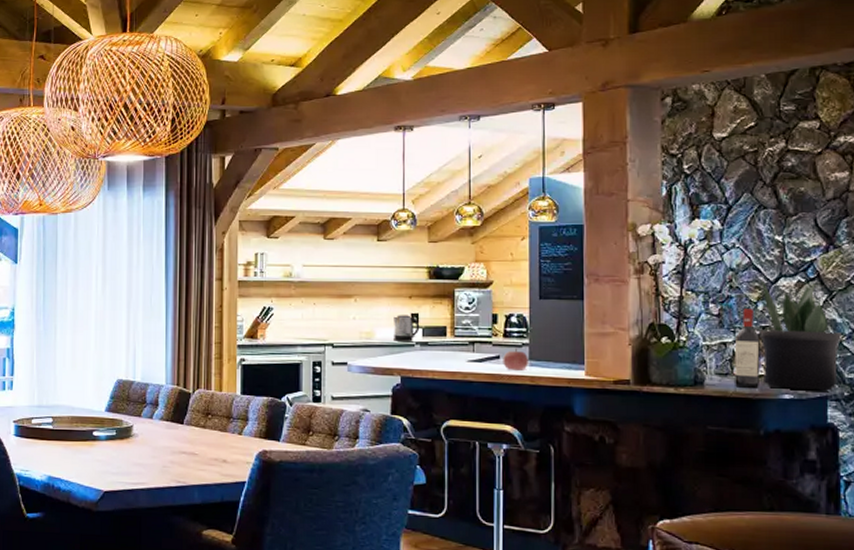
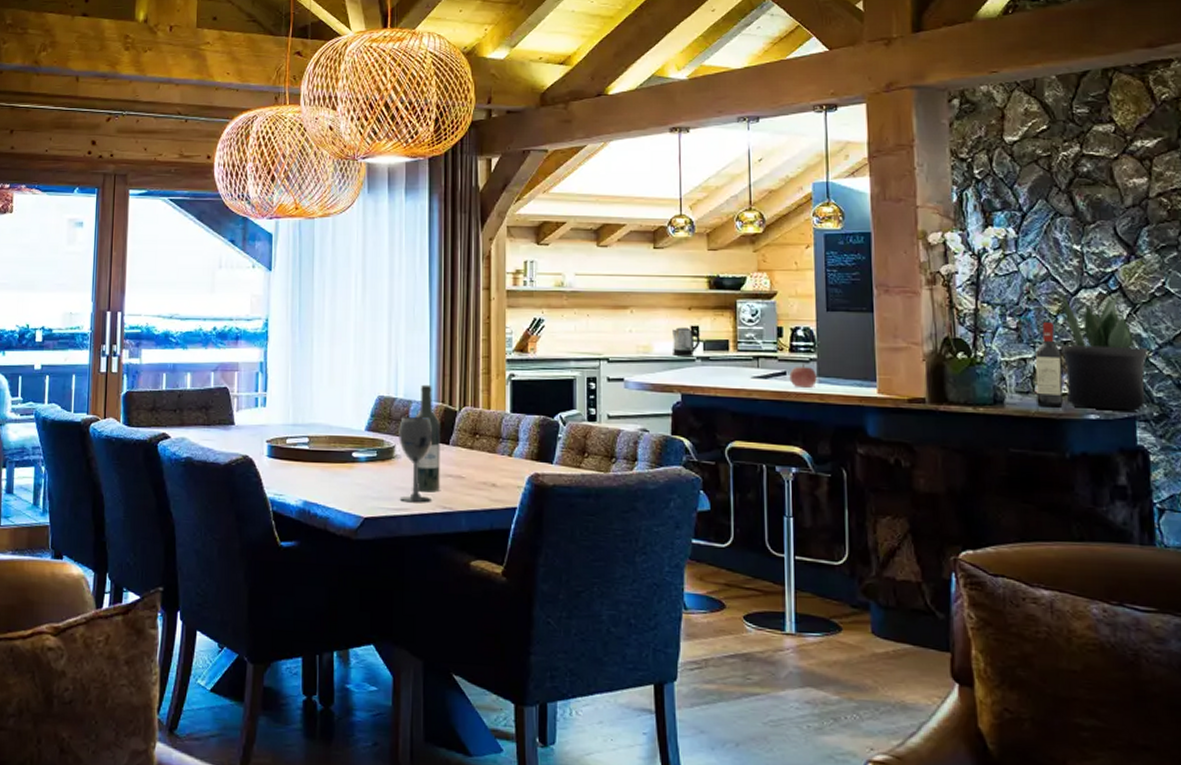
wine glass: none [136,398,168,478] -> present [399,416,433,503]
wine bottle: none [152,369,175,468] -> present [415,384,440,492]

